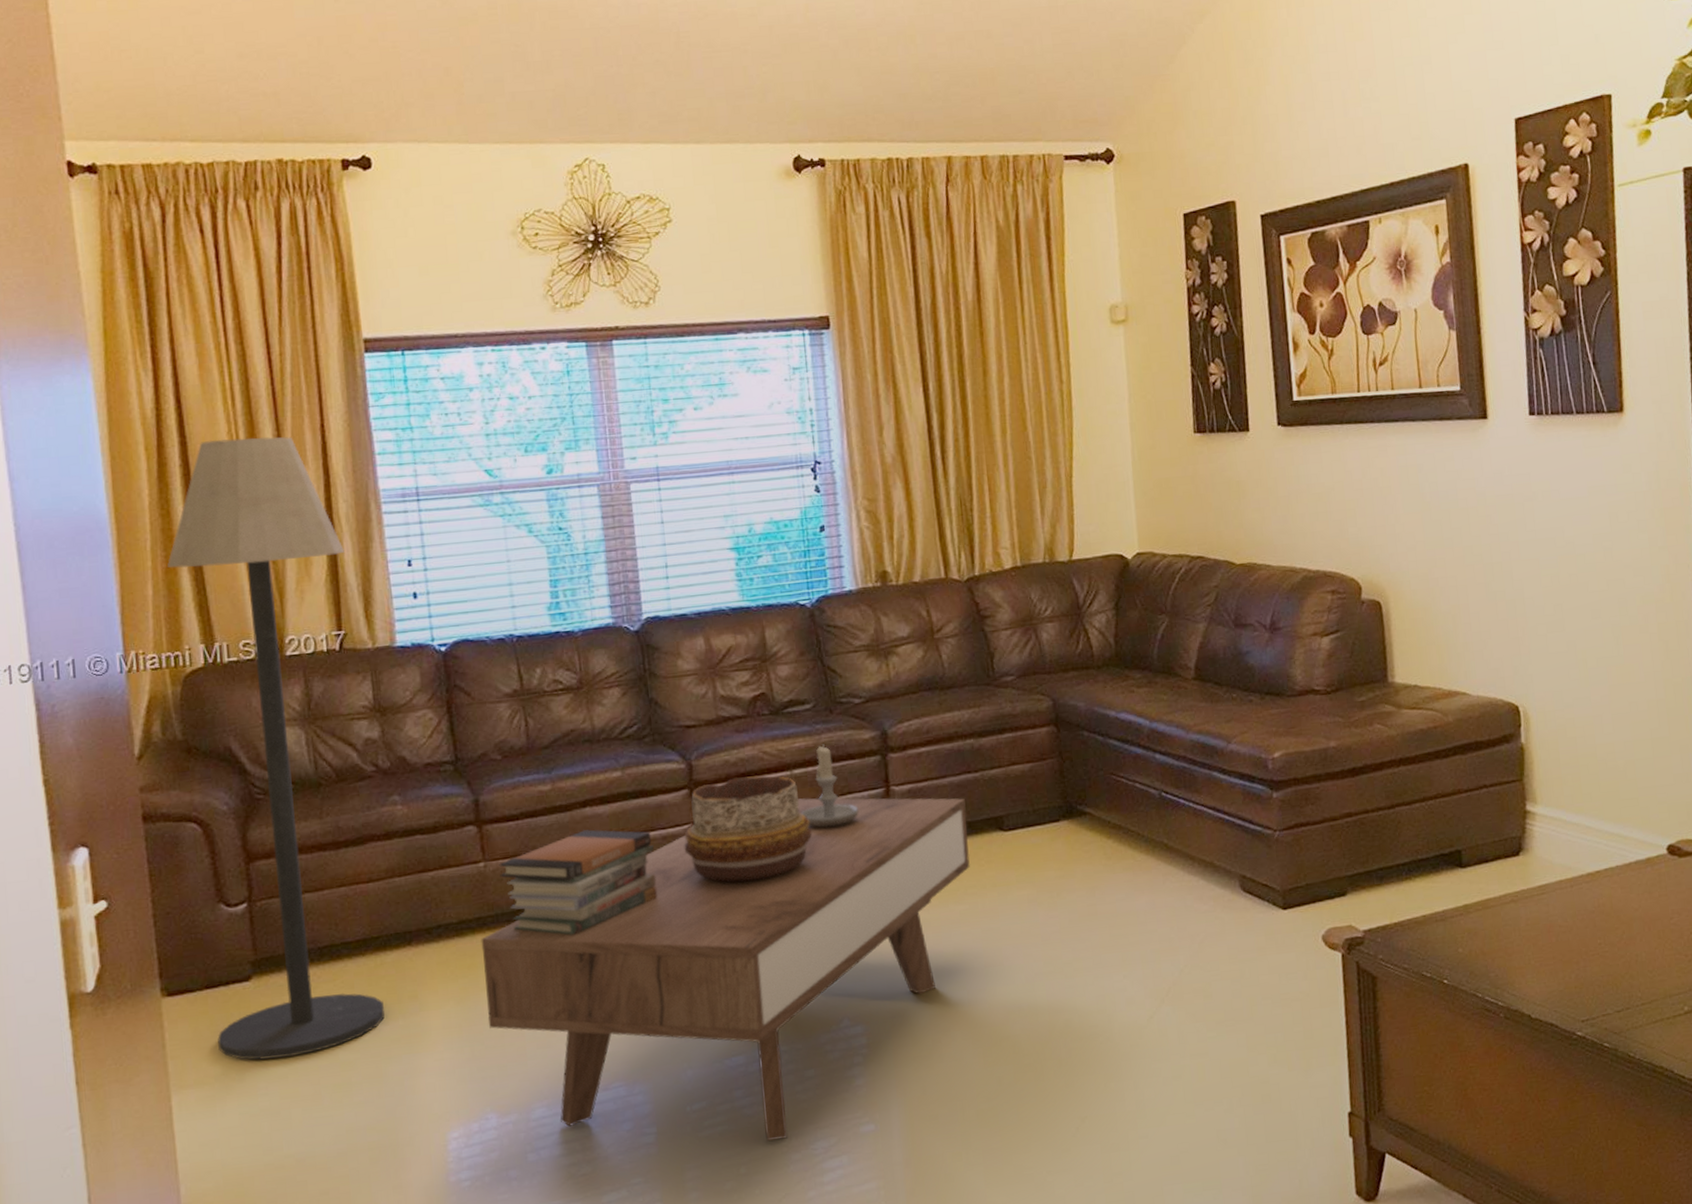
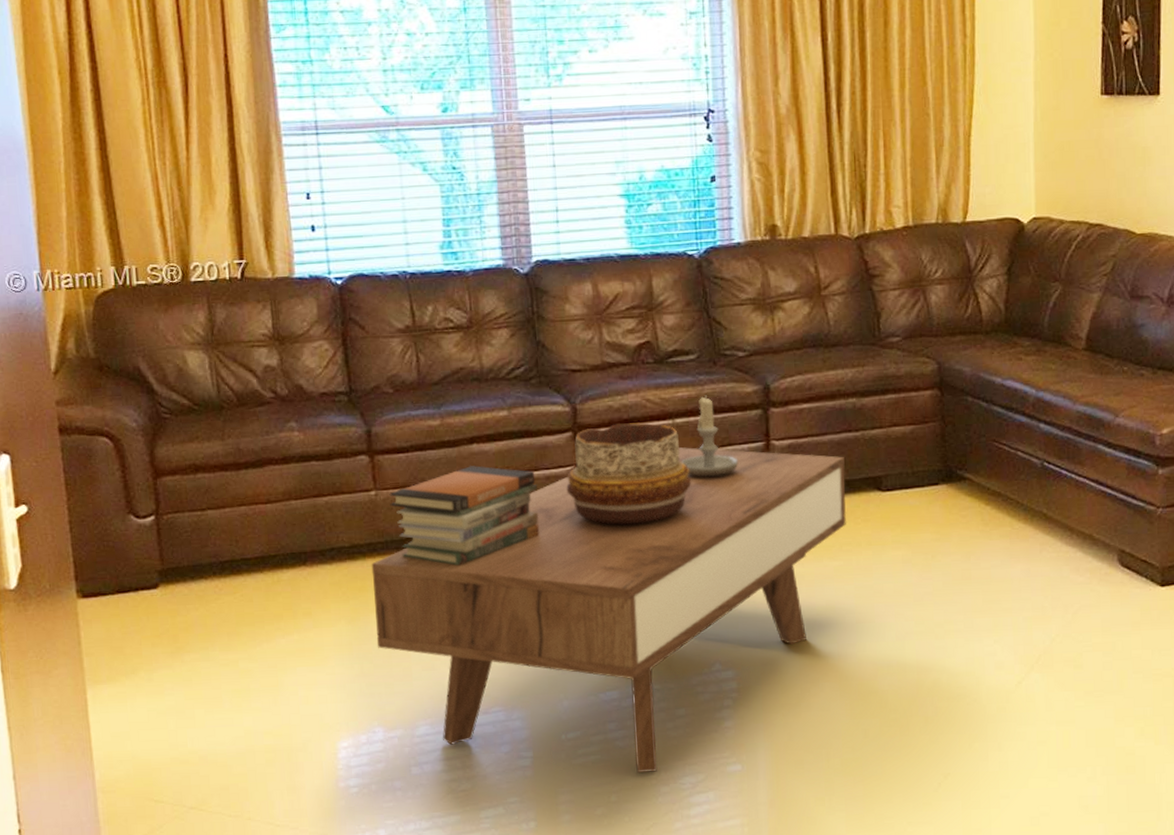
floor lamp: present [167,436,385,1060] -> none [80,64,281,662]

